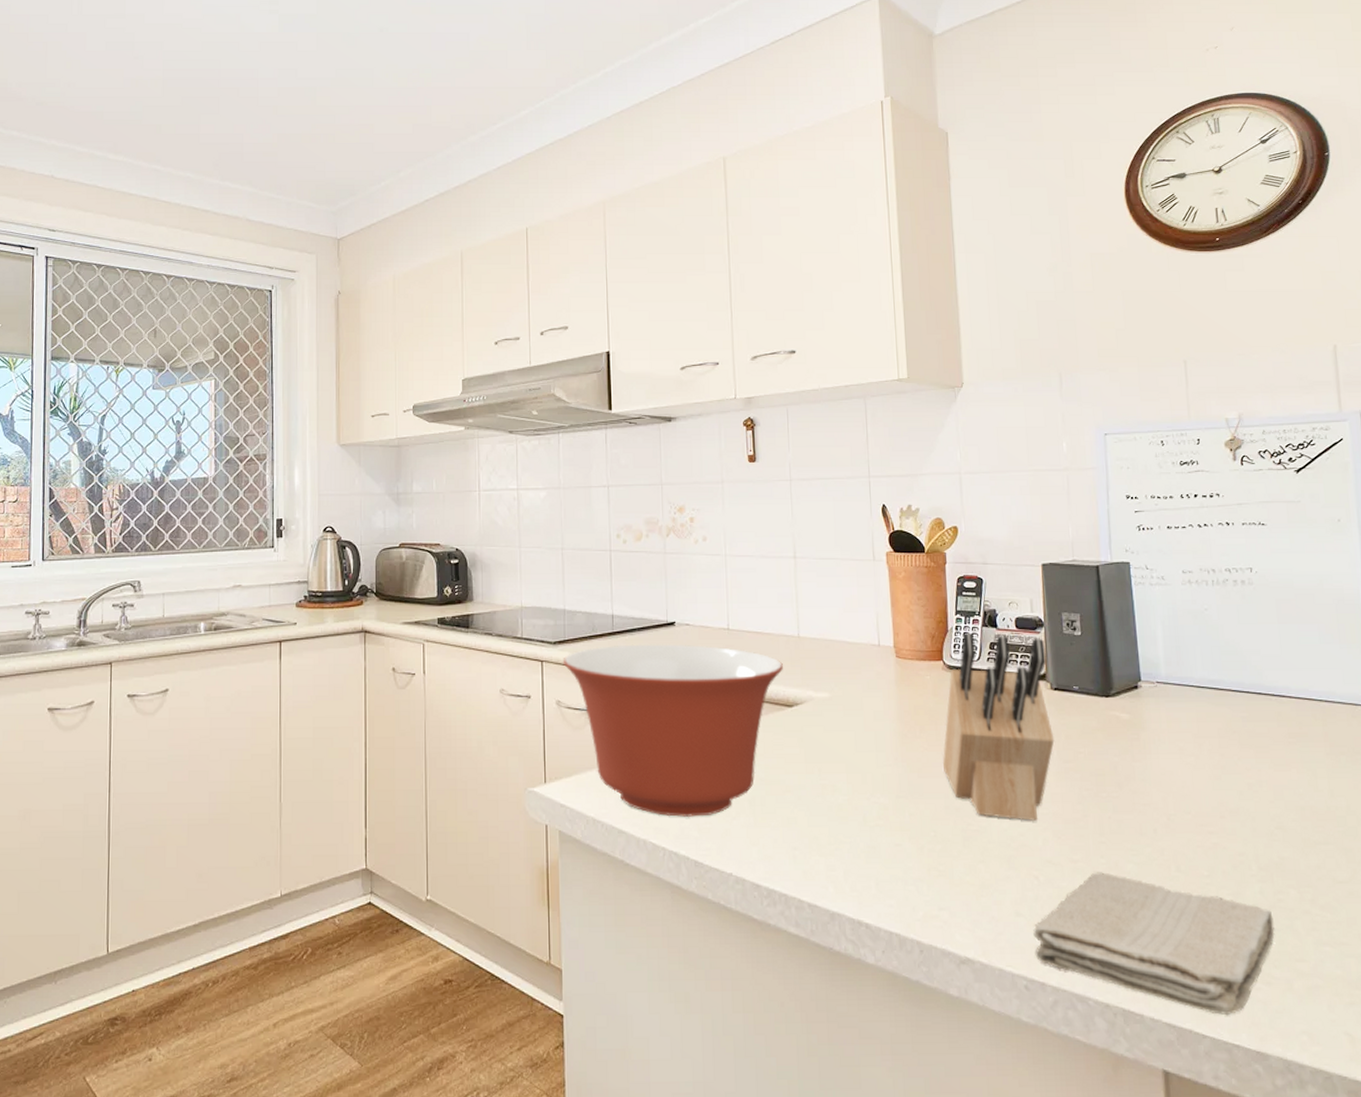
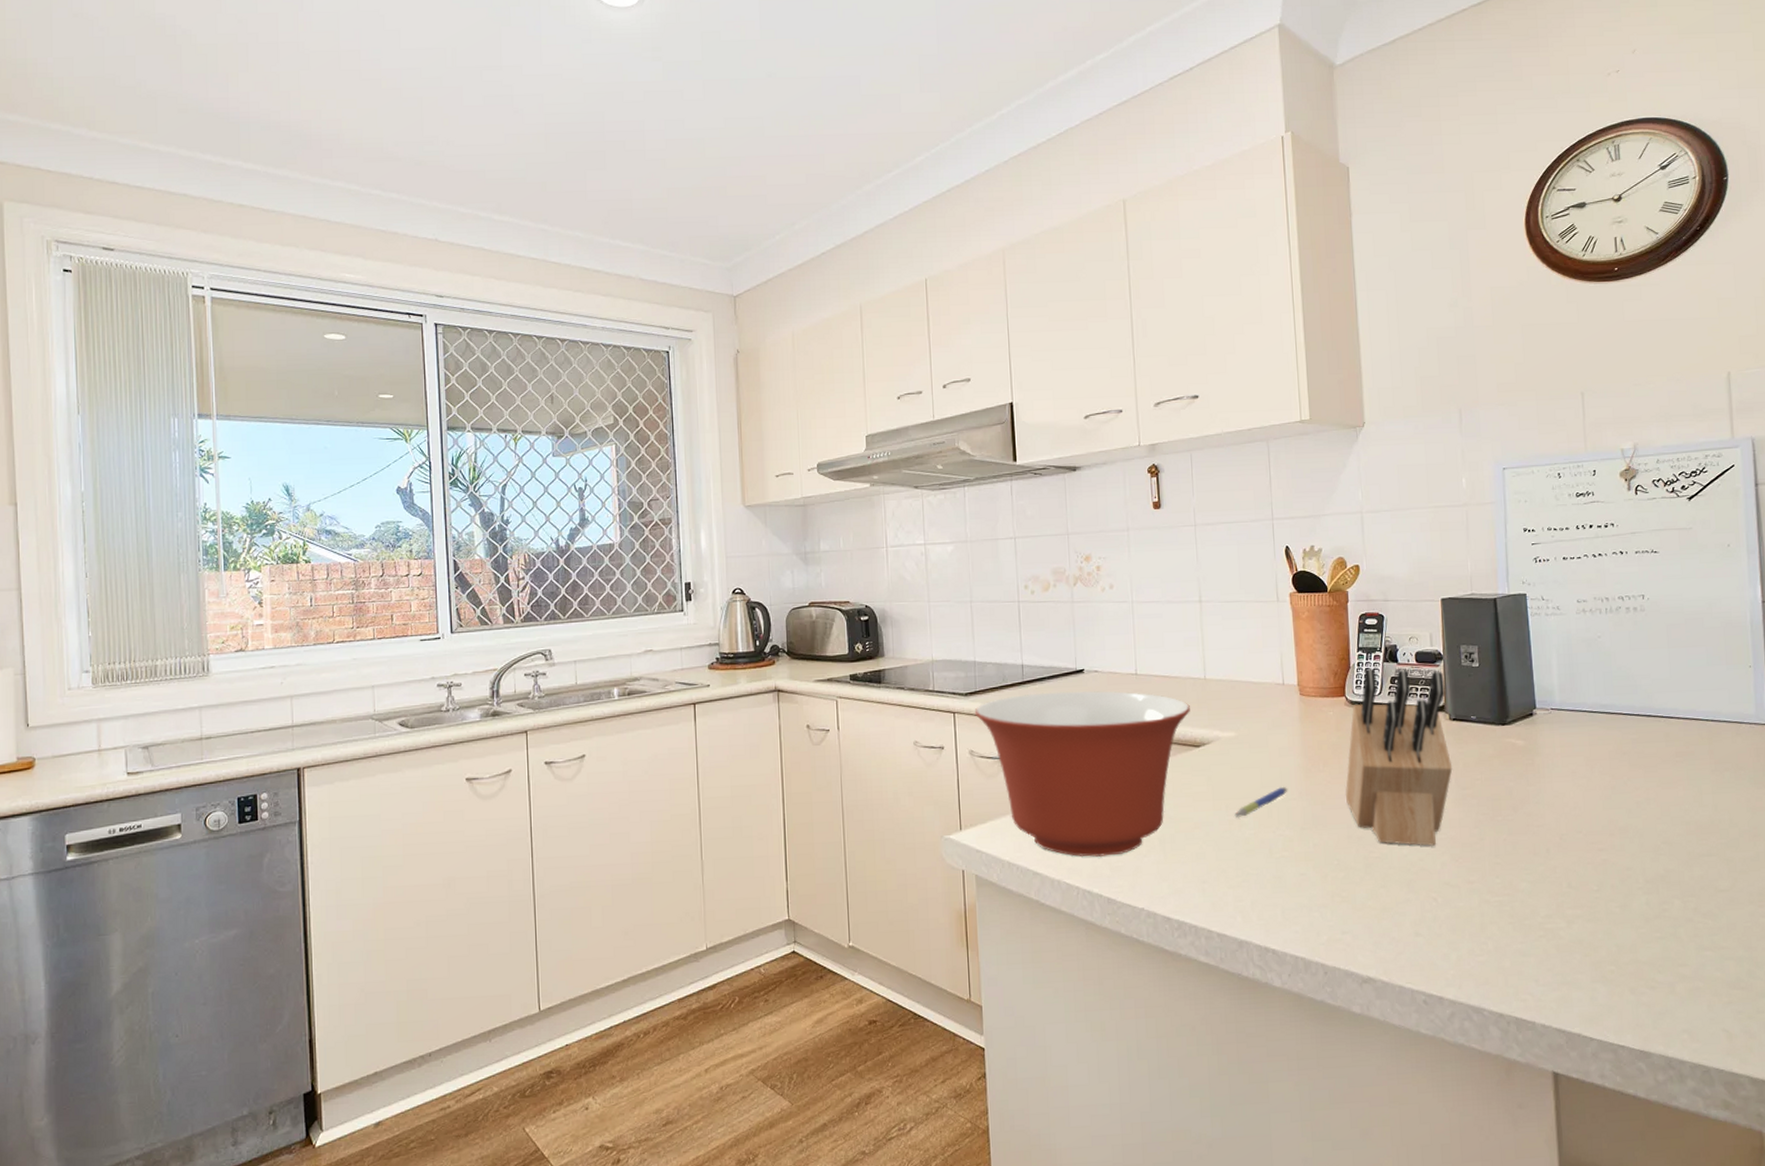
pen: none [827,751,883,782] -> present [1234,786,1288,817]
washcloth: present [1033,872,1275,1016] -> none [1432,891,1659,1019]

